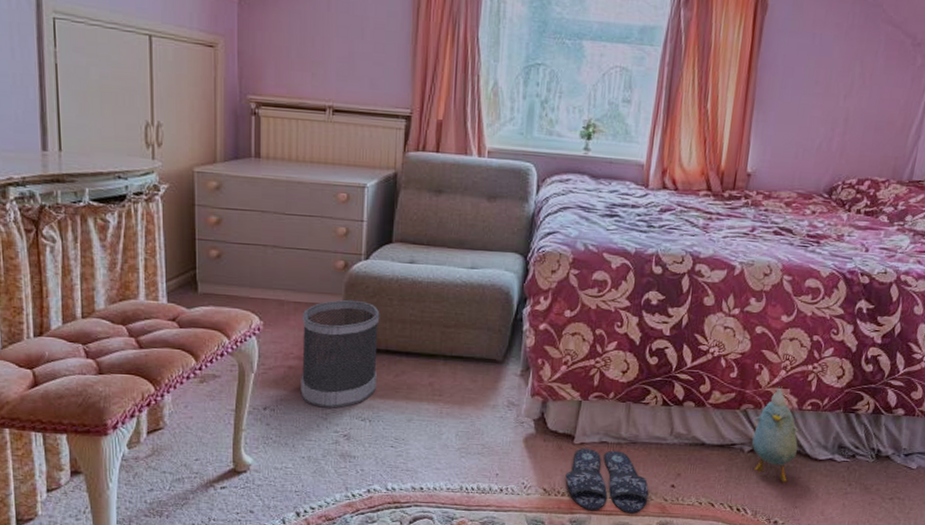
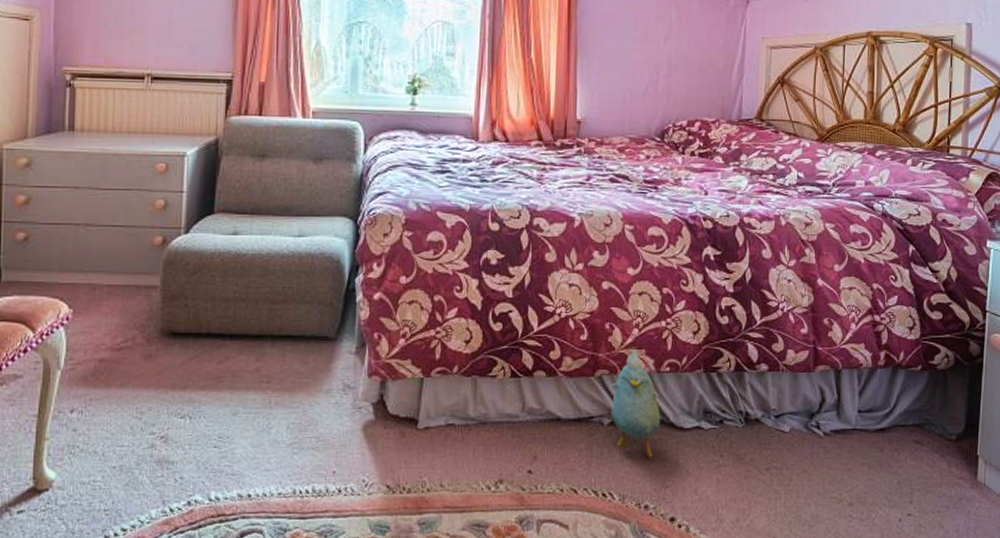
wastebasket: present [300,299,380,408] -> none [112,279,201,406]
slippers: present [565,447,649,514] -> none [410,433,504,509]

